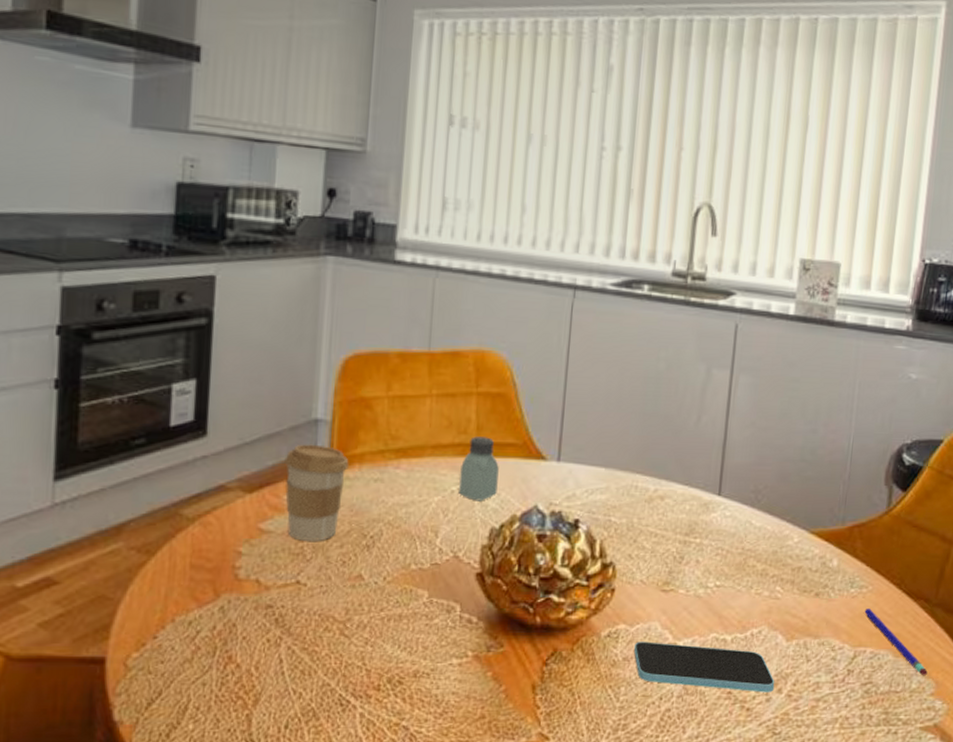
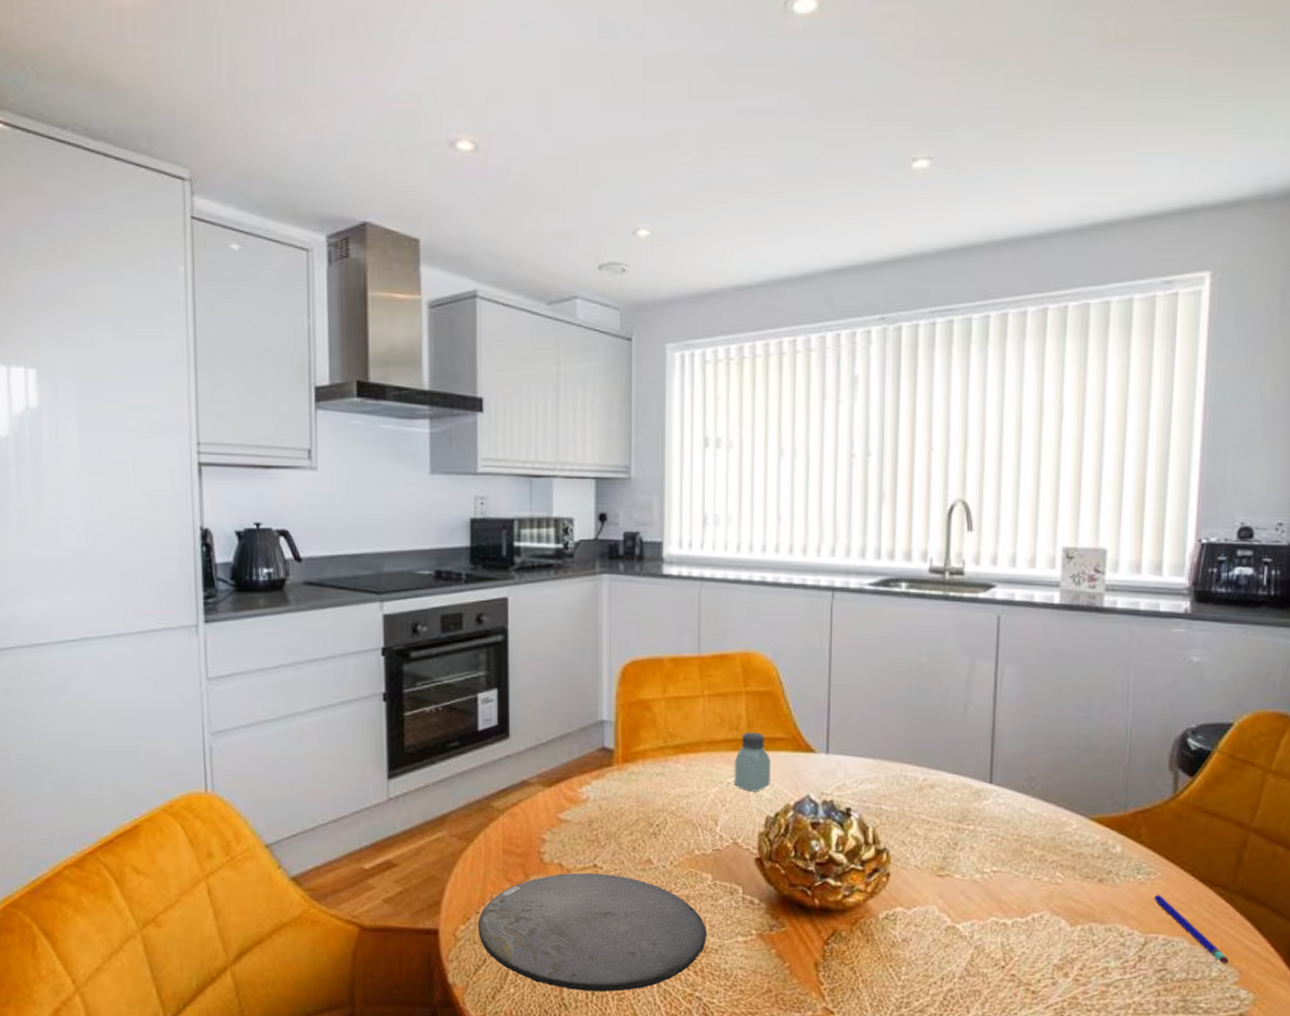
plate: none [154,591,419,724] -> present [477,873,707,991]
coffee cup: present [284,444,349,542] -> none [577,743,633,830]
smartphone: present [634,642,775,693] -> none [913,924,1060,976]

